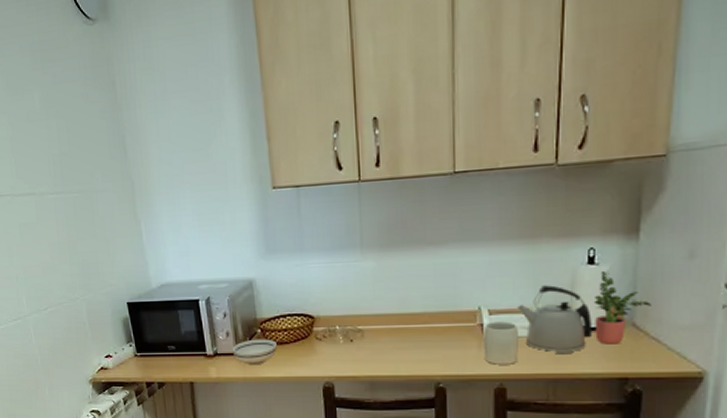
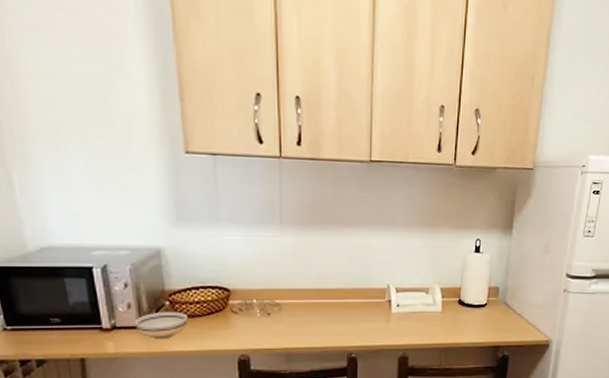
mug: present [483,321,518,365] -> none [391,298,419,336]
kettle: present [516,285,592,355] -> none [418,268,476,327]
potted plant: present [593,270,651,345] -> none [478,258,518,319]

